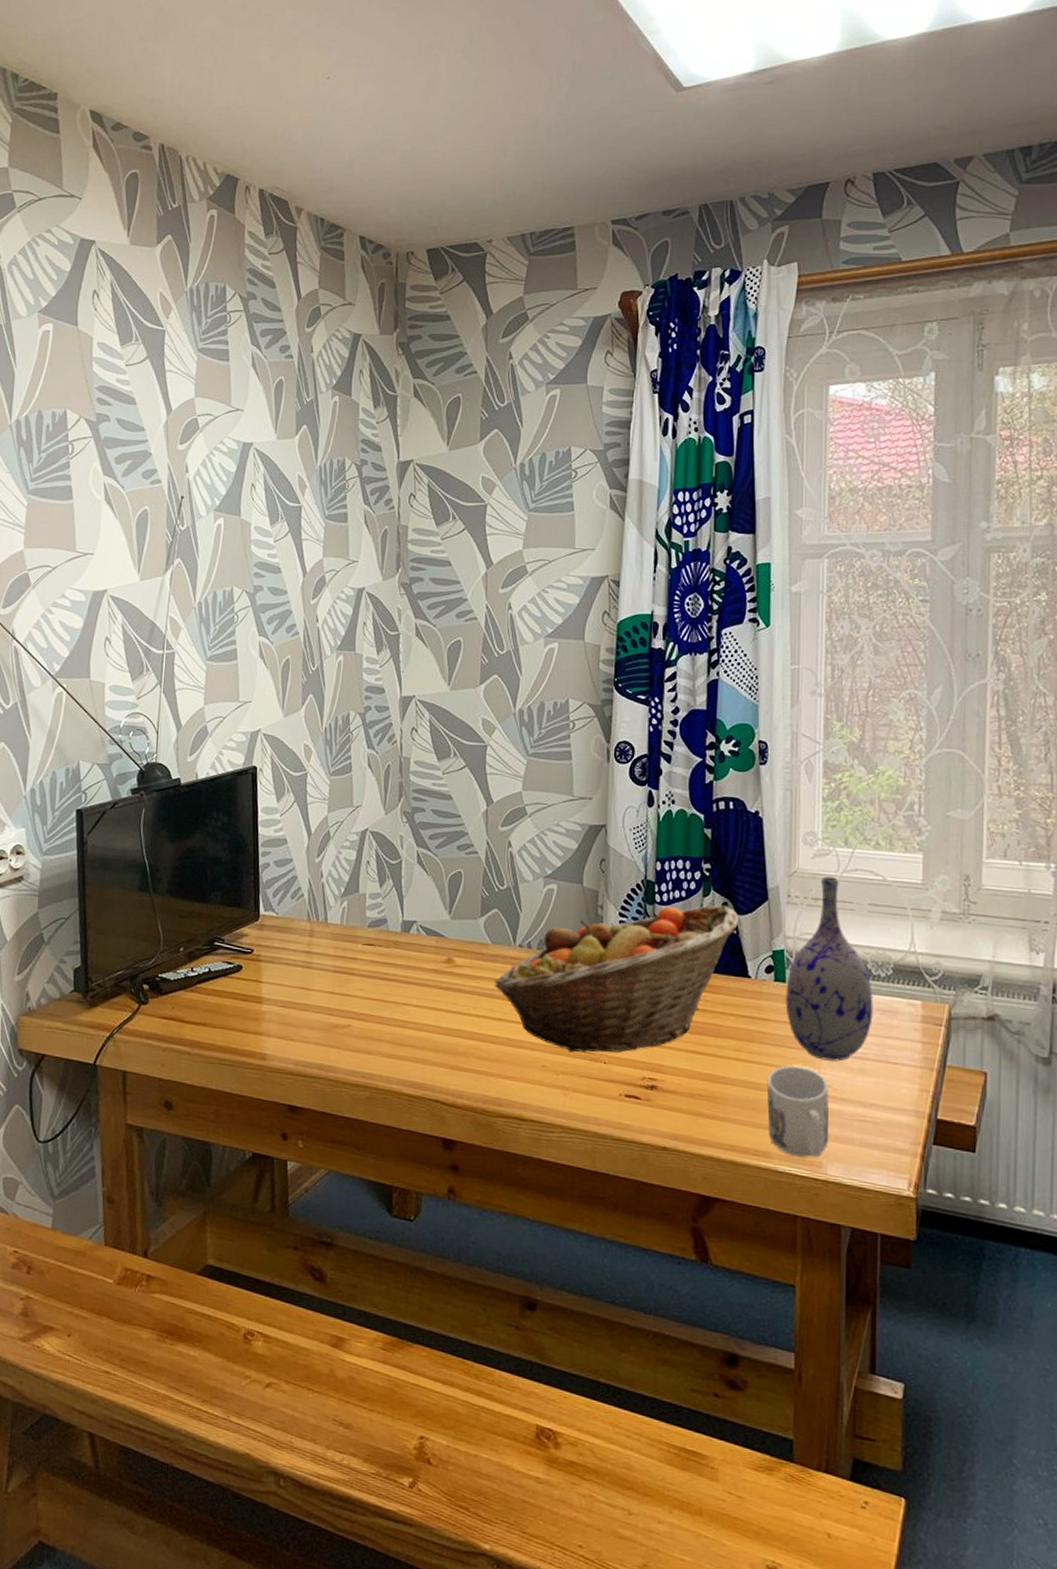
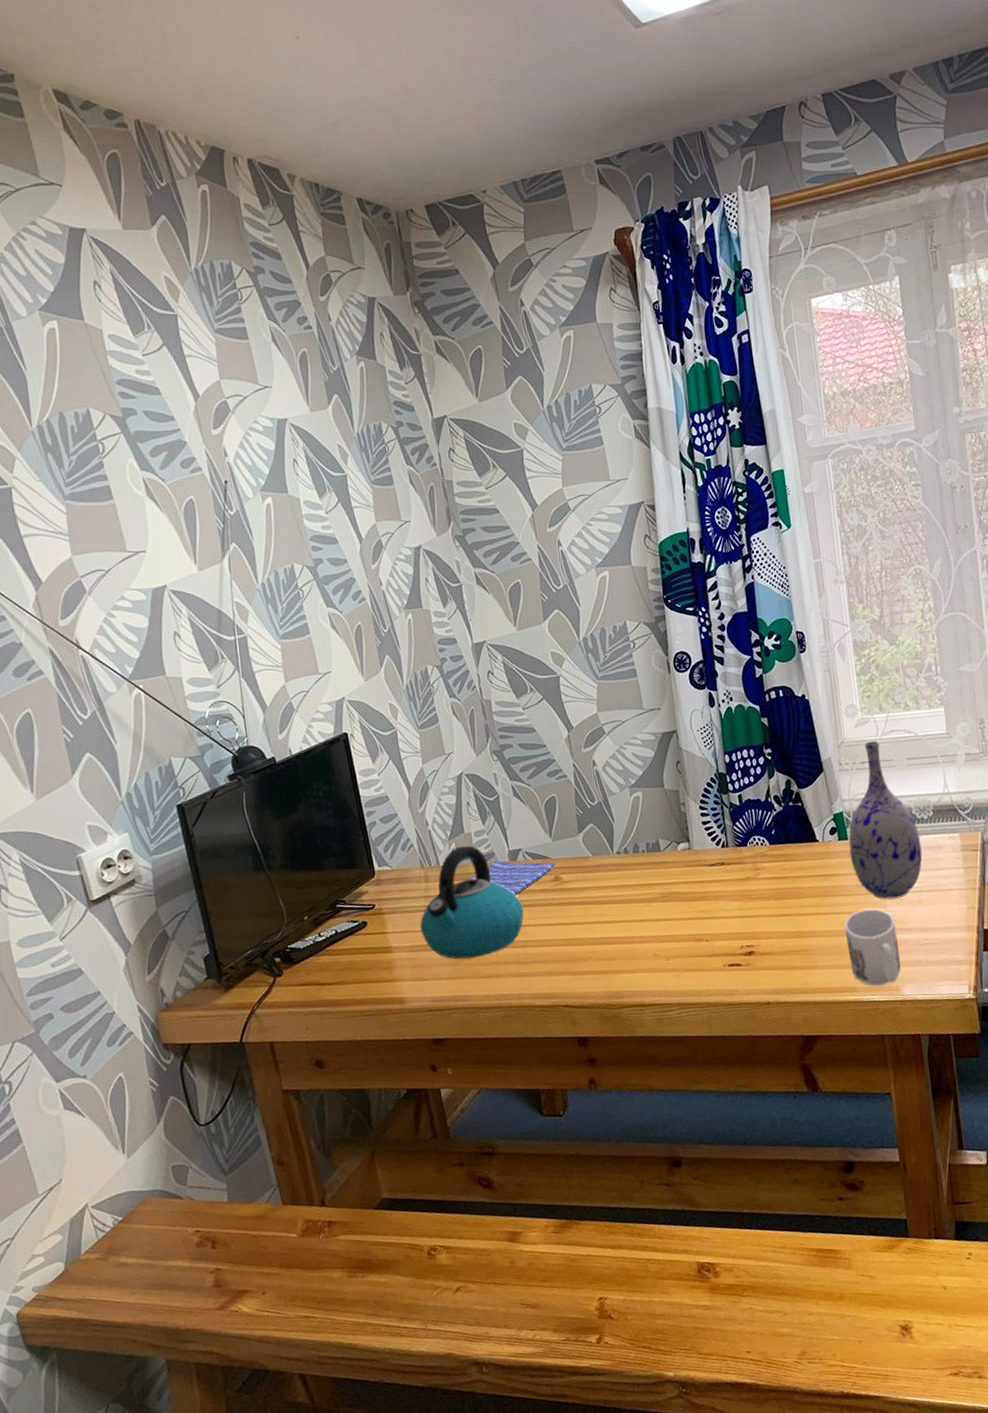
kettle: none [296,905,408,1028] -> present [420,845,524,959]
dish towel: none [356,928,449,970] -> present [469,860,555,896]
fruit basket: present [495,905,740,1053] -> none [600,782,803,938]

